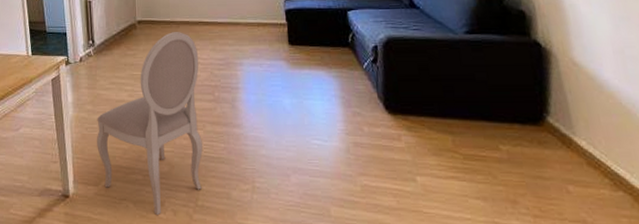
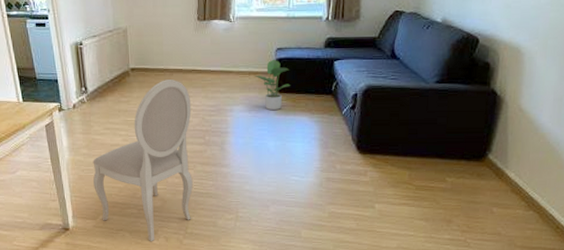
potted plant: none [264,10,304,65] -> present [255,59,291,111]

